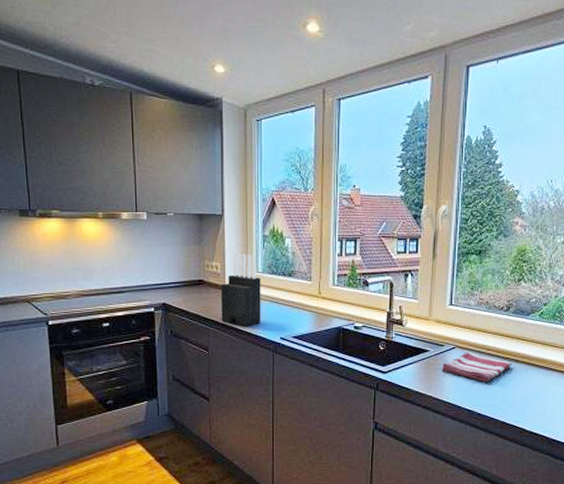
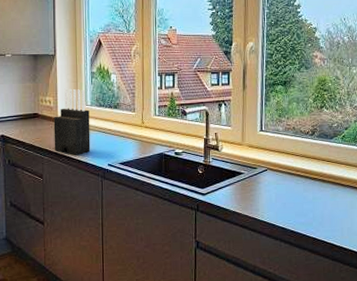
dish towel: present [441,352,512,382] -> none [256,173,320,201]

